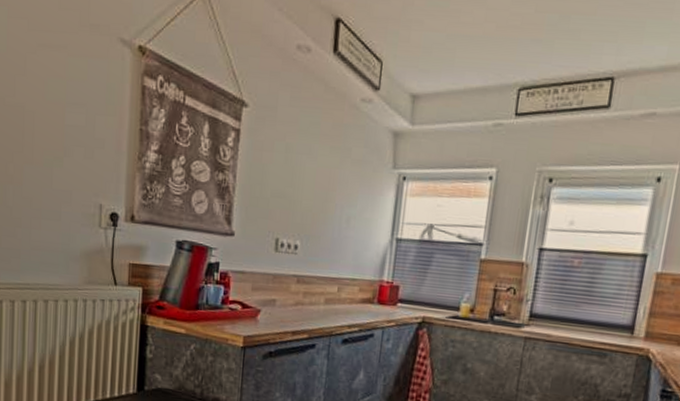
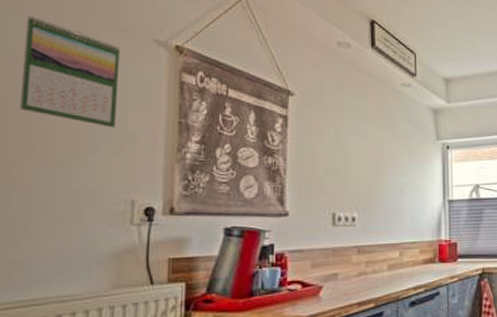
calendar: none [11,10,90,131] -> present [20,15,120,128]

